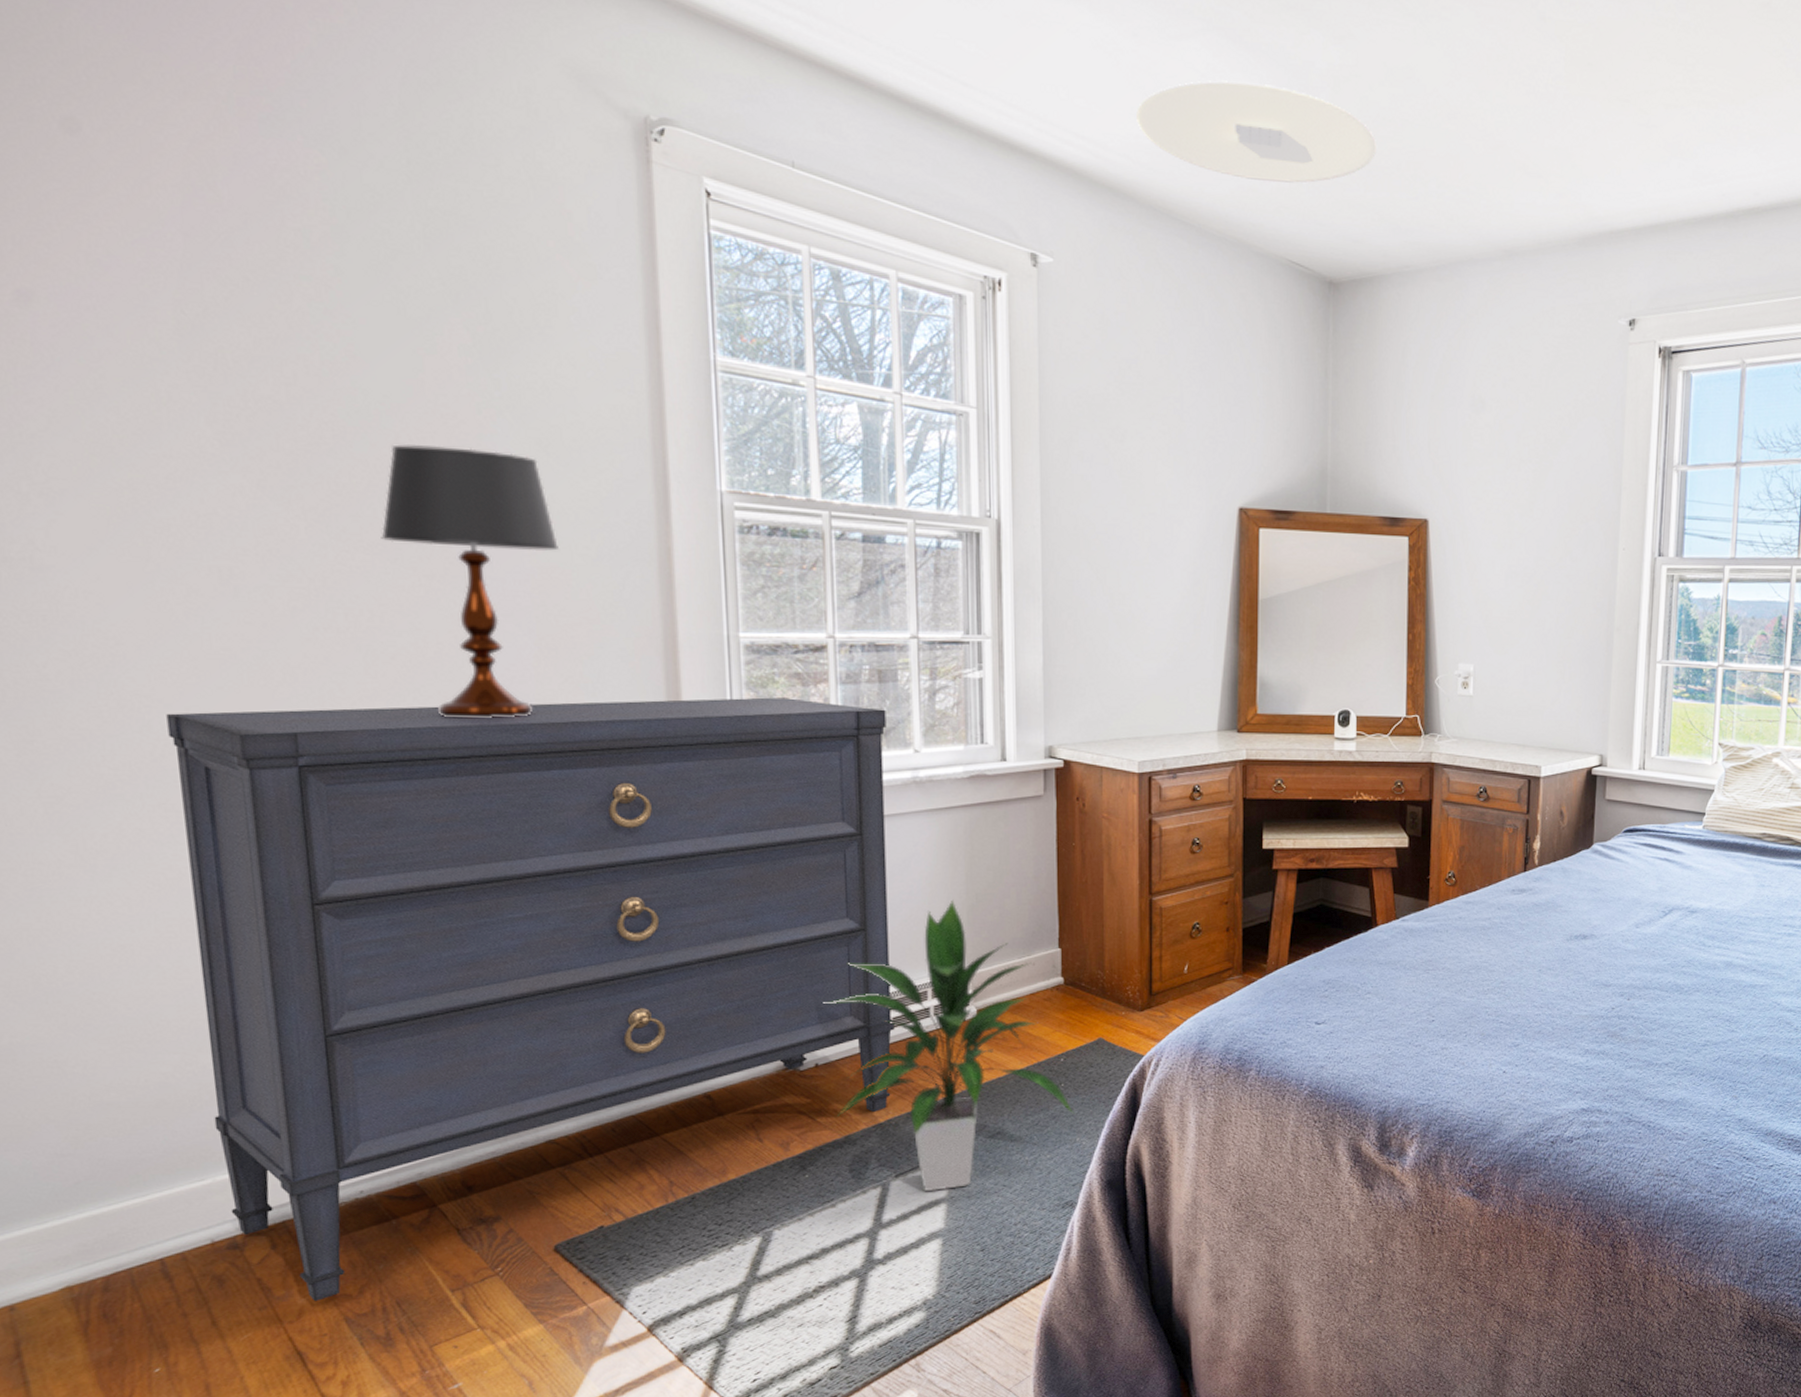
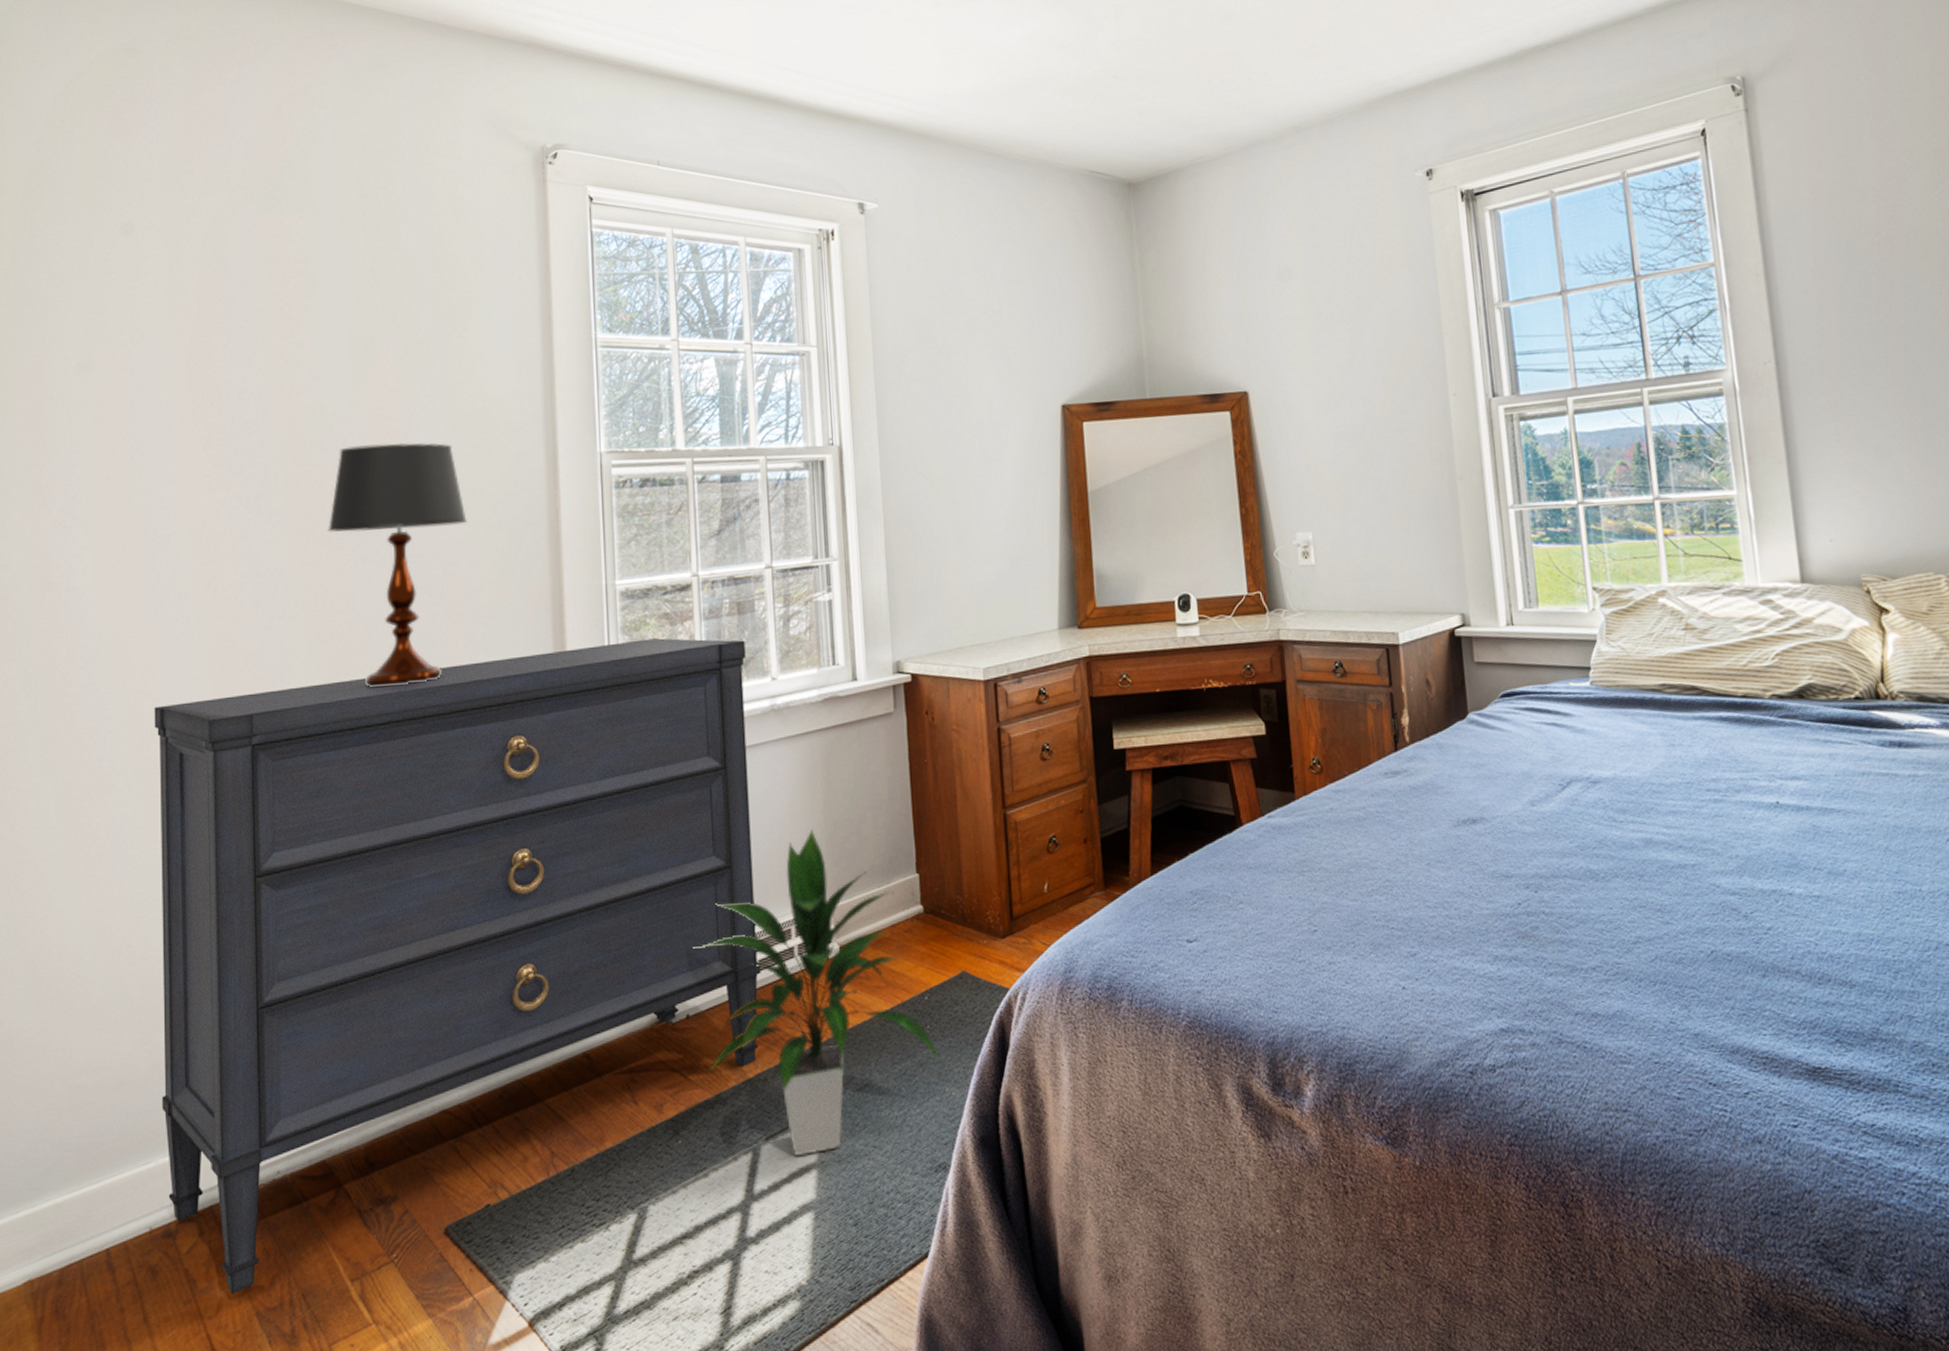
ceiling light: present [1136,80,1378,184] -> none [943,23,1162,107]

